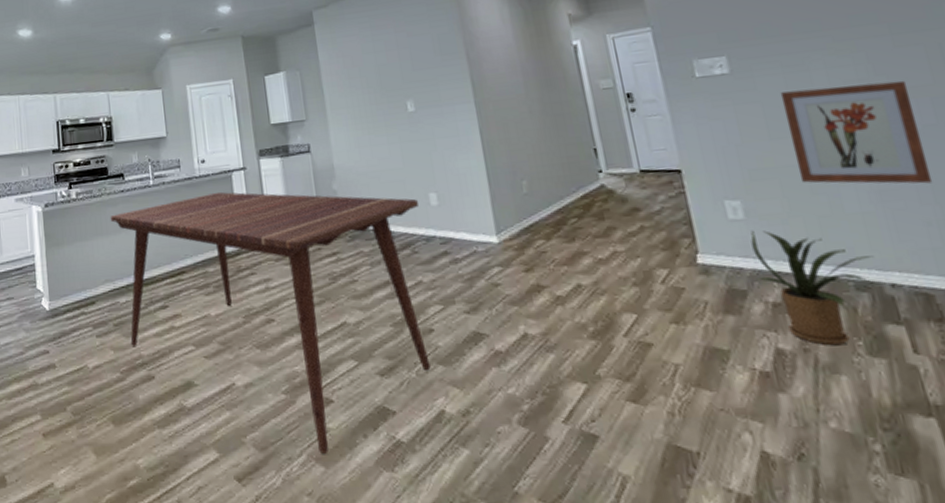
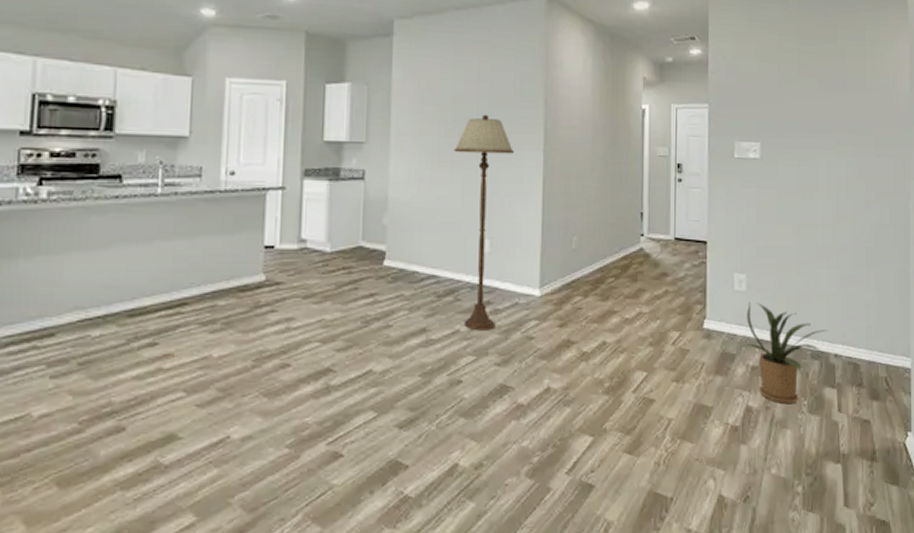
dining table: present [110,192,431,454] -> none [93,213,470,513]
floor lamp: none [386,77,458,281] -> present [453,114,515,331]
wall art: present [780,80,933,184] -> none [792,182,878,273]

